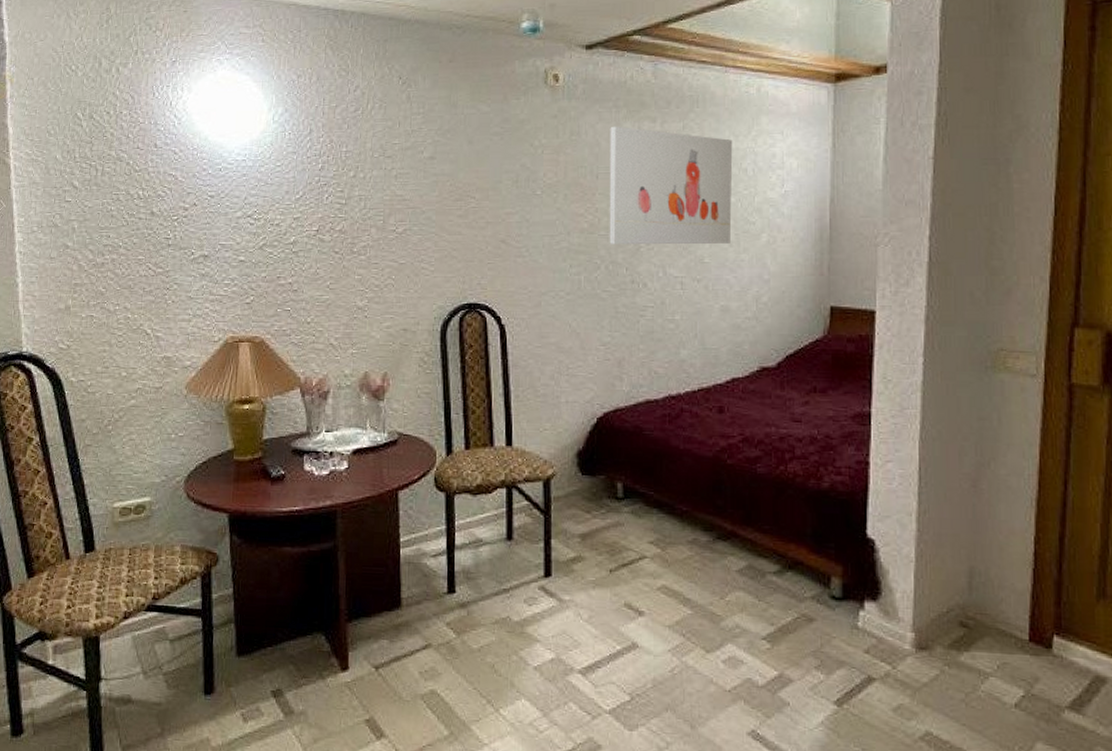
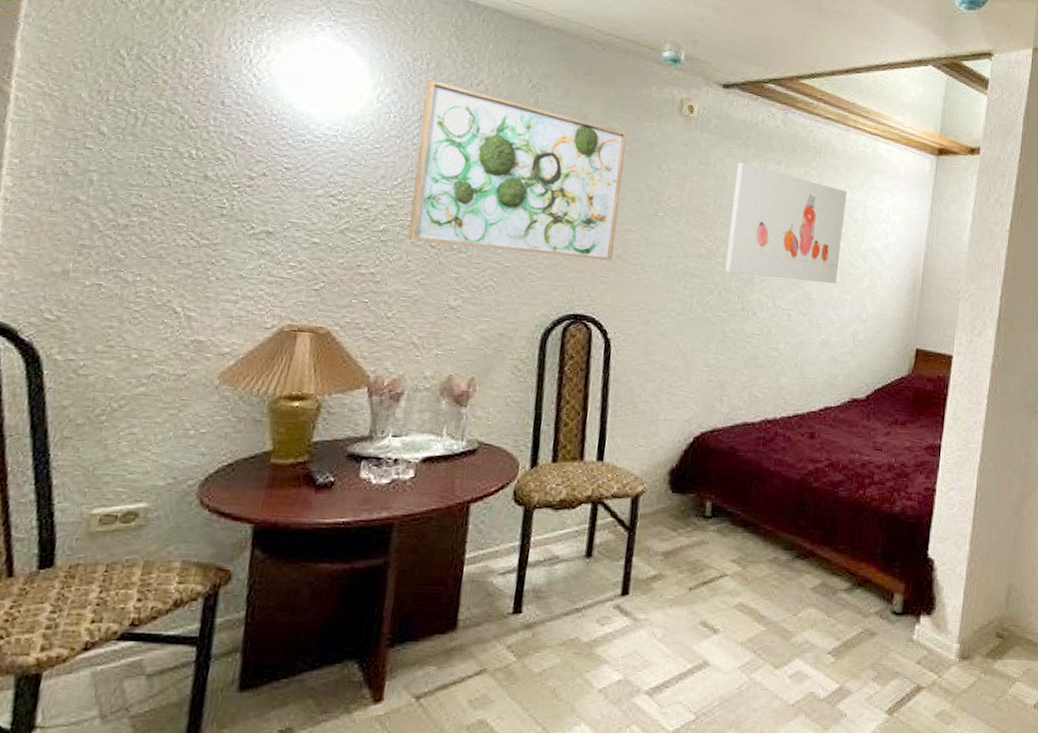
wall art: none [311,93,498,248] -> present [407,80,628,262]

